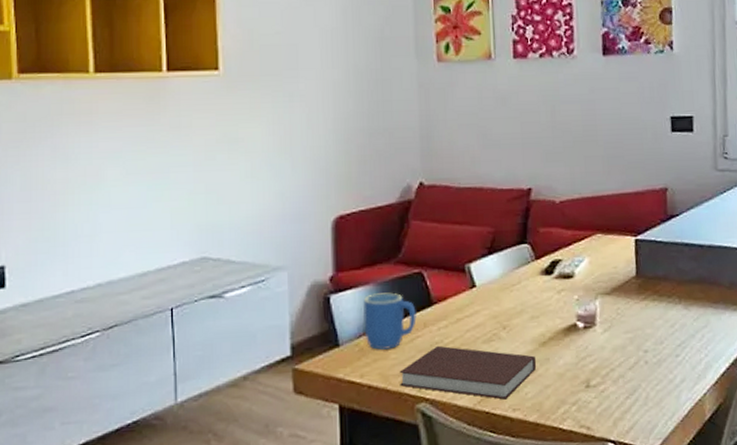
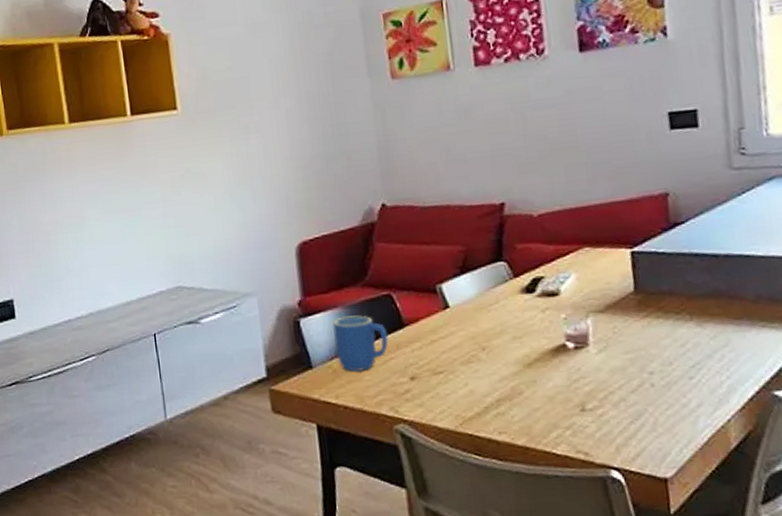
notebook: present [399,345,537,400] -> none [375,367,523,422]

